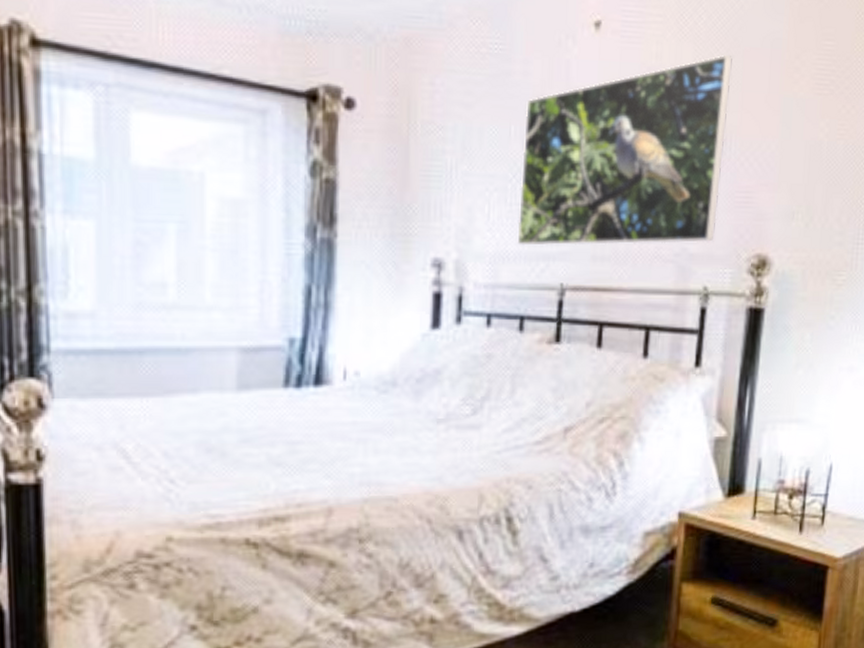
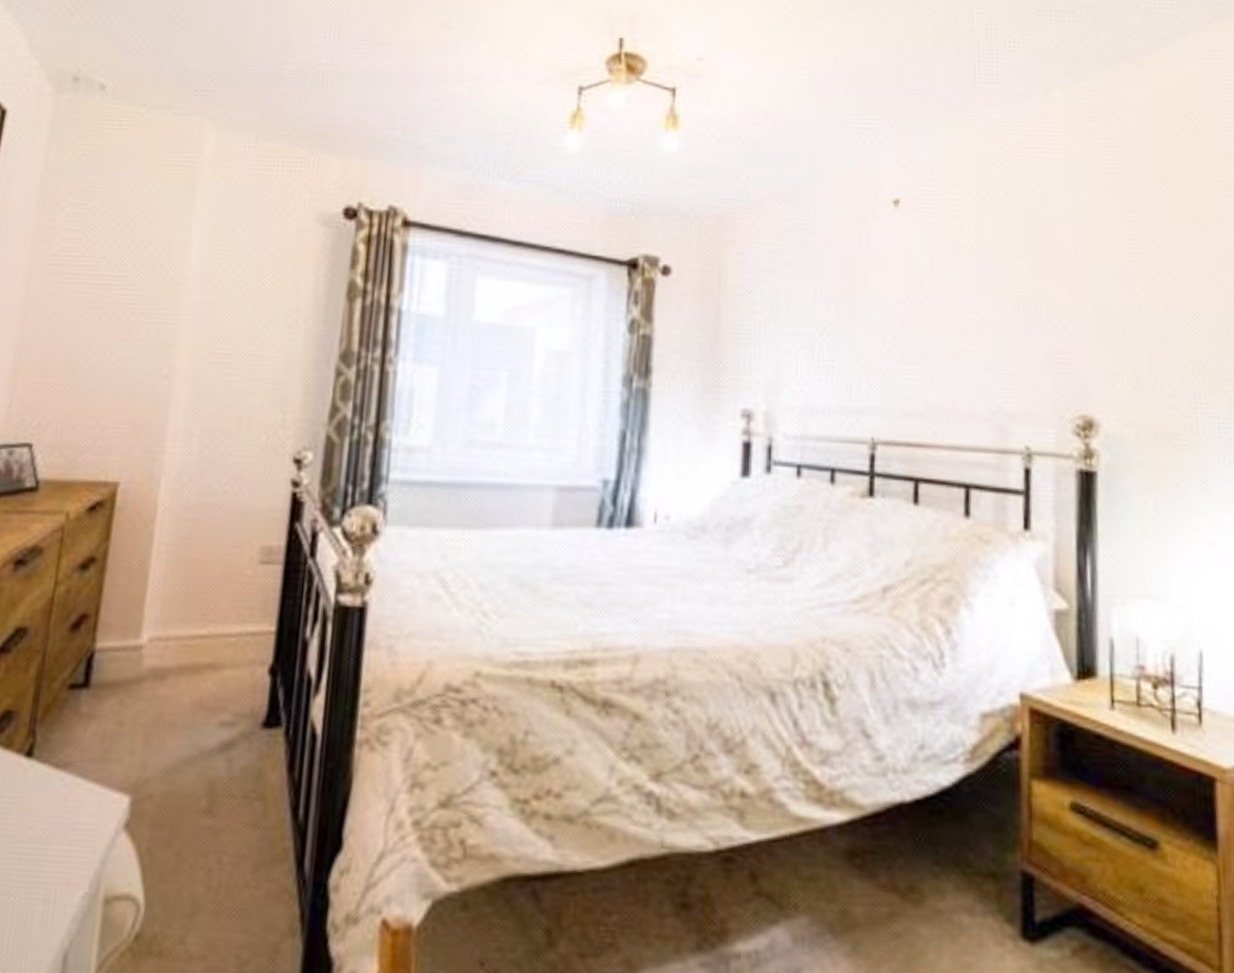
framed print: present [517,54,732,246] -> none [825,226,1035,402]

